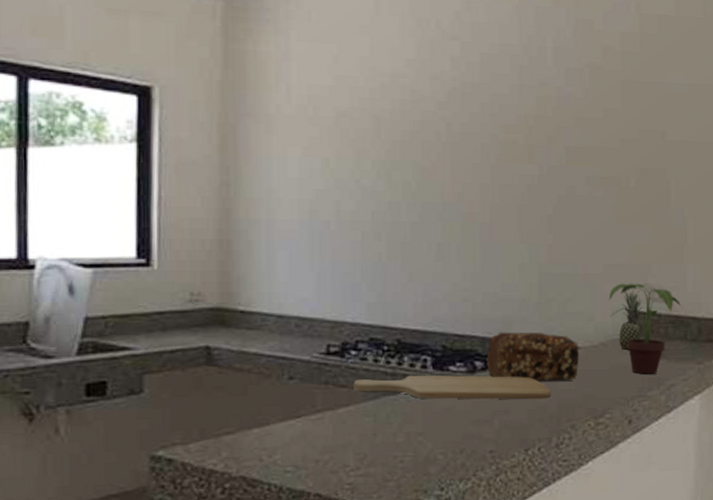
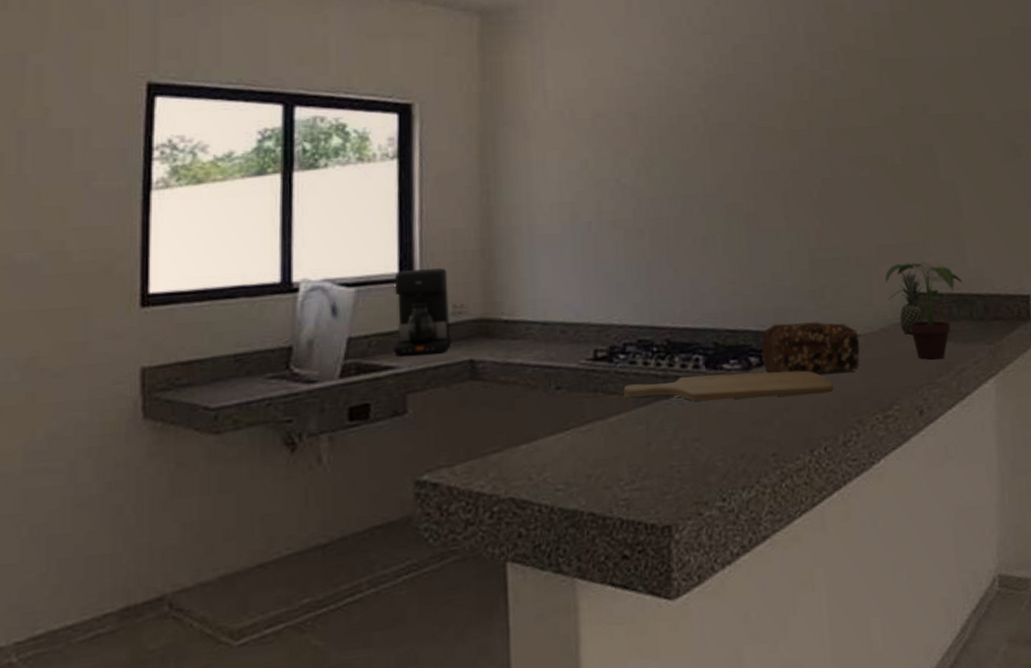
coffee maker: none [130,256,188,338] -> present [393,268,451,355]

